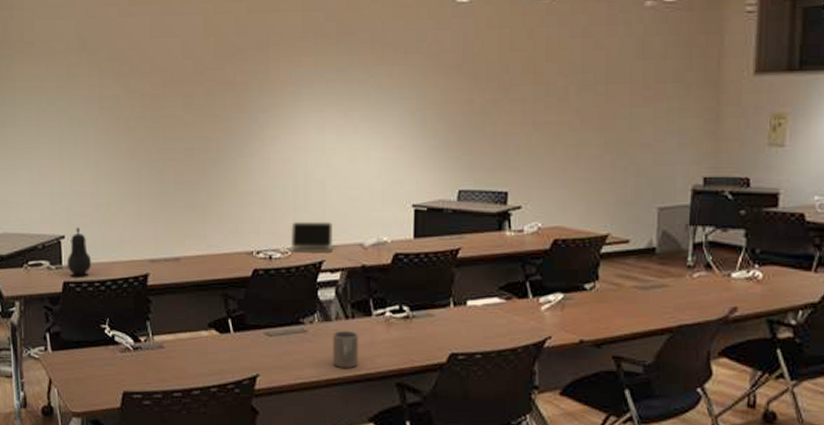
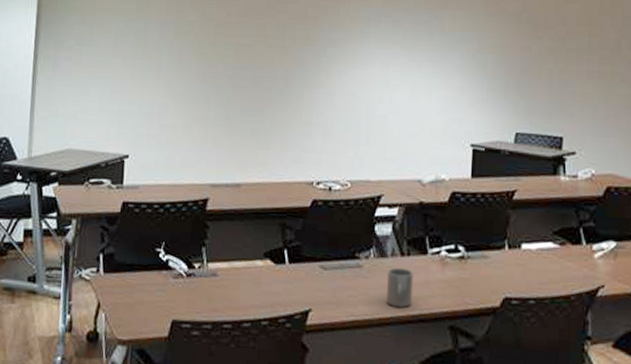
coffeepot: present [66,227,92,278] -> none [127,147,153,200]
laptop: present [289,221,334,254] -> none [348,155,393,187]

